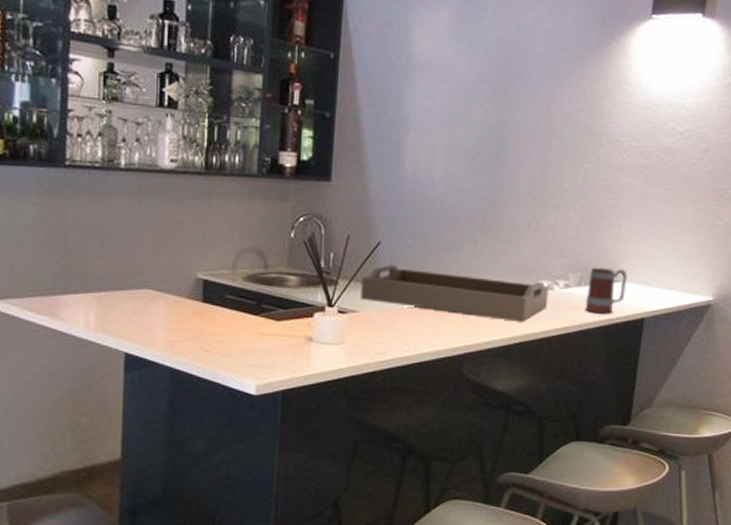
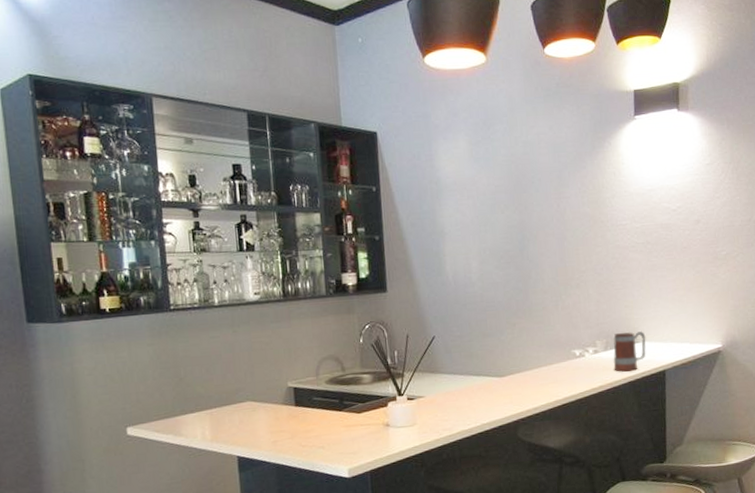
serving tray: present [360,264,549,322] -> none [423,352,582,387]

